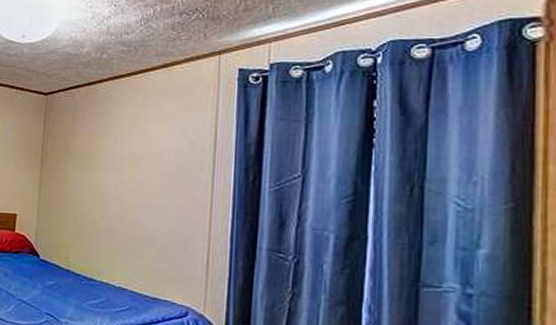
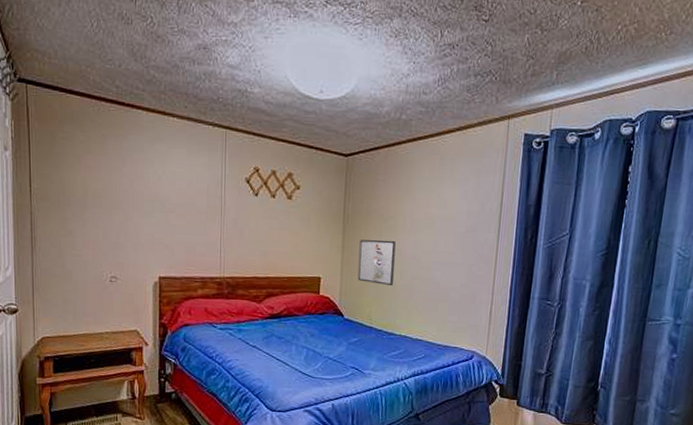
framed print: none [55,177,96,226] -> present [357,240,396,285]

